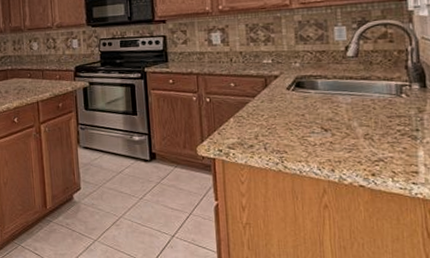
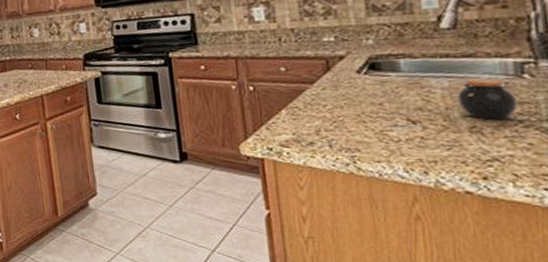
jar: none [356,96,397,129] -> present [456,78,518,120]

